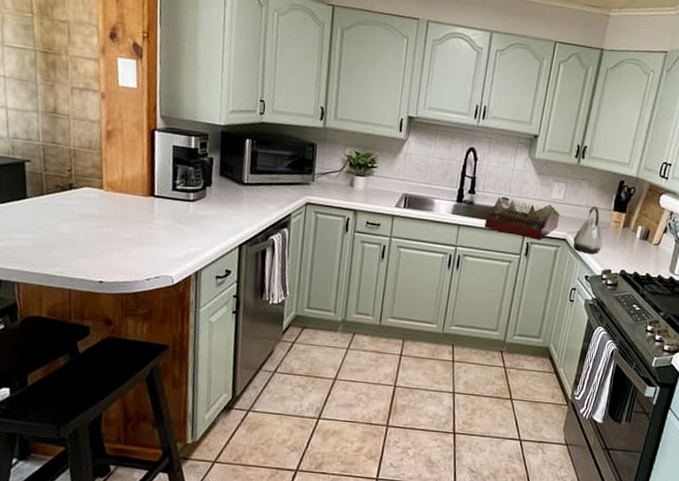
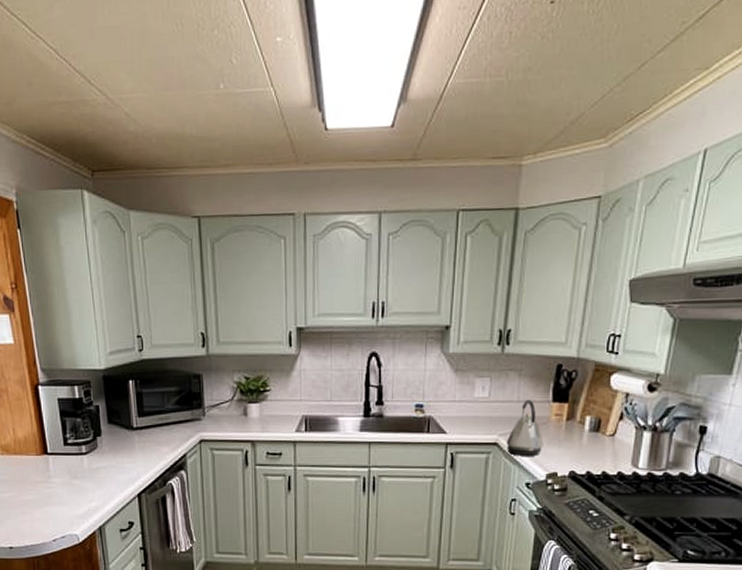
dish rack: present [484,198,561,241] -> none [399,404,488,449]

